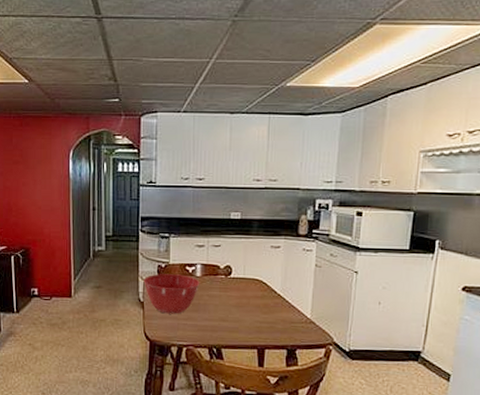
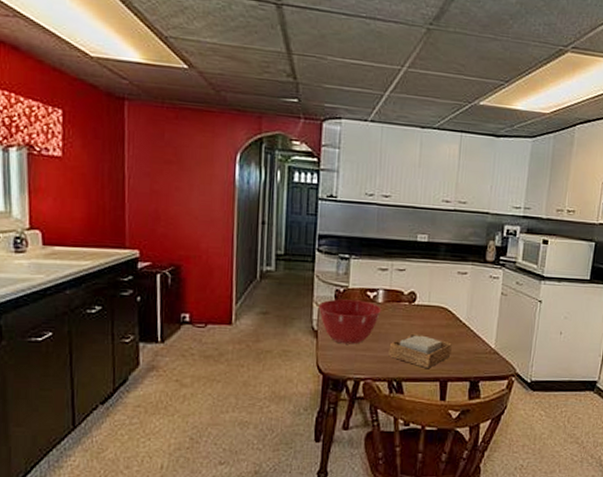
napkin holder: none [208,304,268,337] -> present [388,333,452,369]

